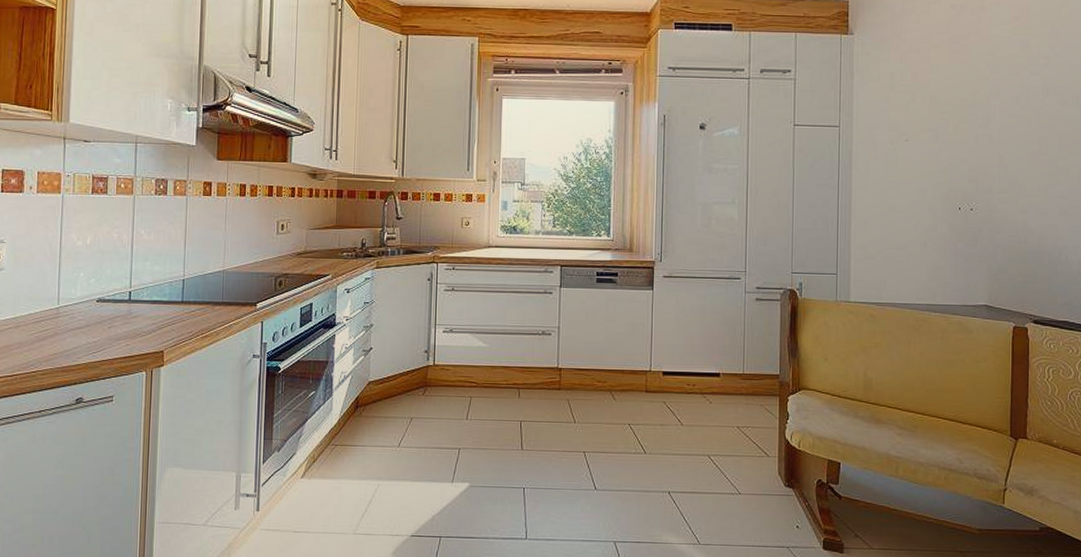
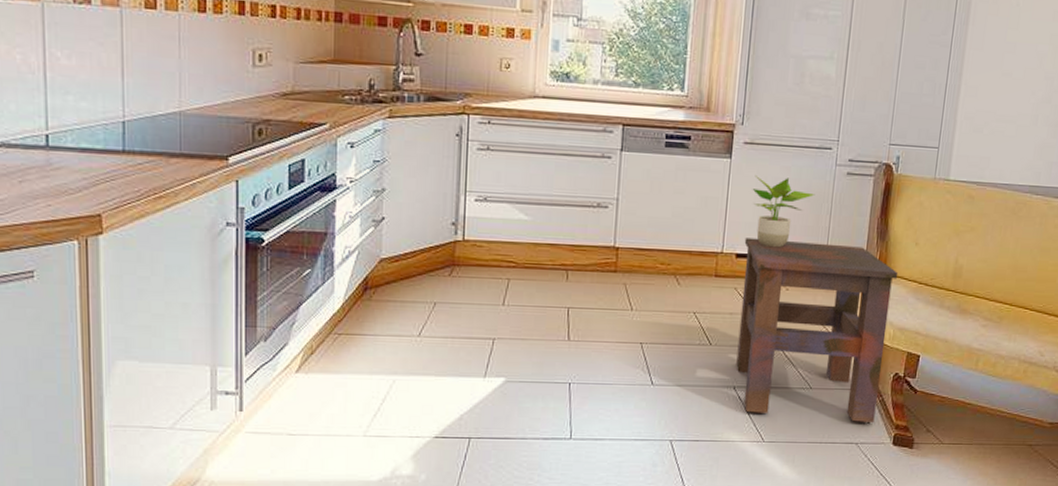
side table: none [669,357,812,527] -> present [736,238,899,422]
potted plant: none [673,303,729,366] -> present [752,174,815,248]

